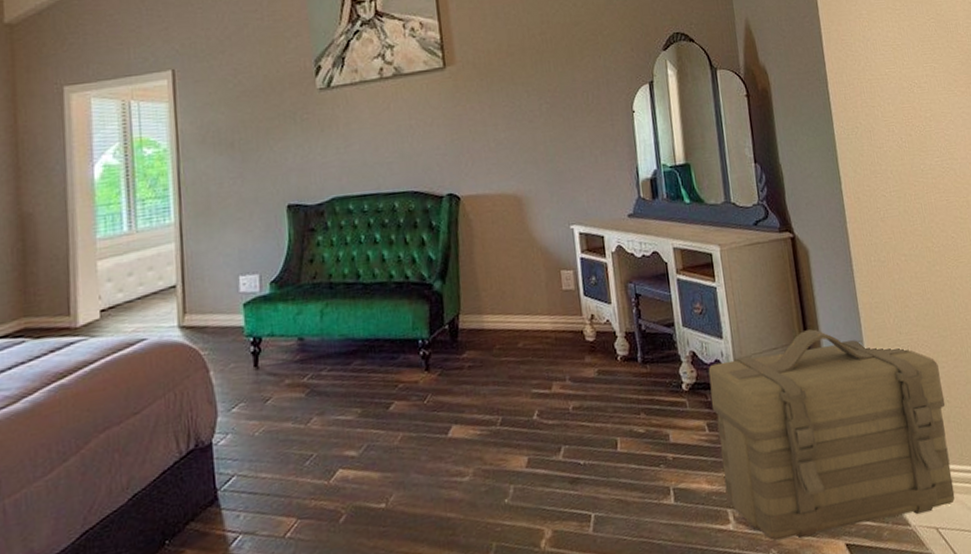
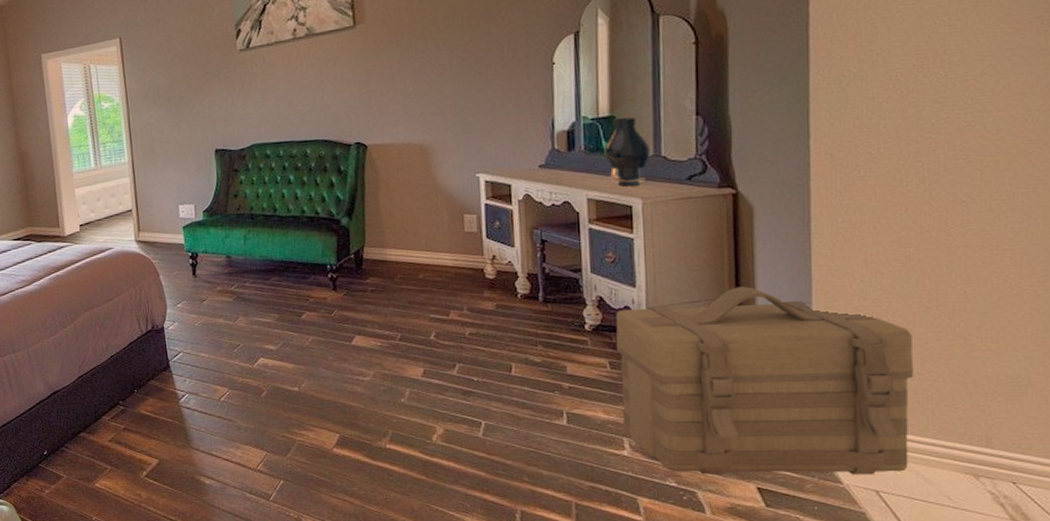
vase: none [683,164,722,234] -> present [604,117,651,187]

